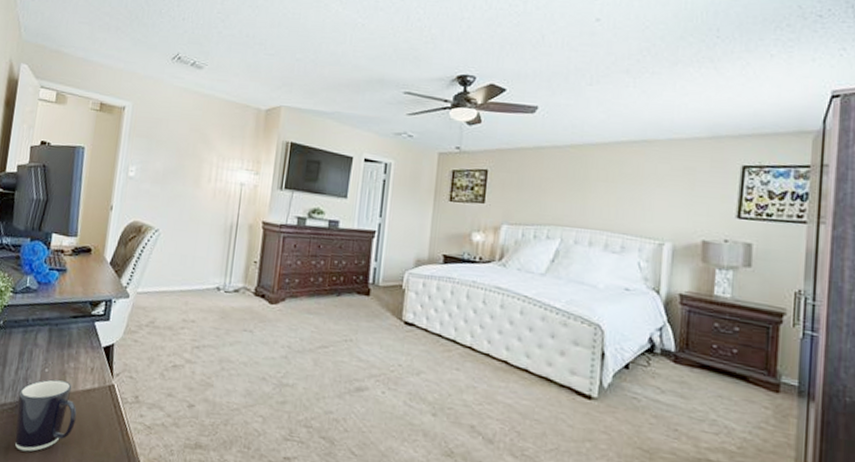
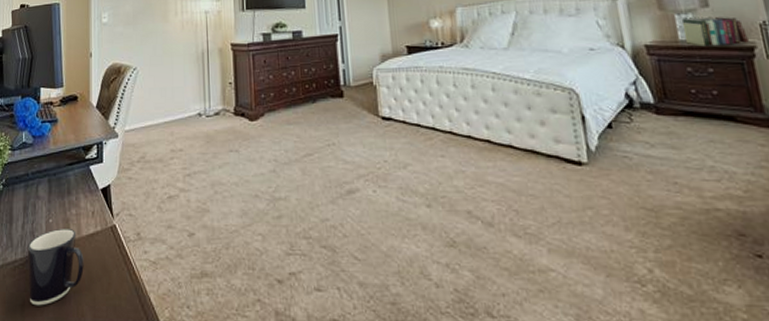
books: none [719,273,780,309] -> present [682,16,749,47]

